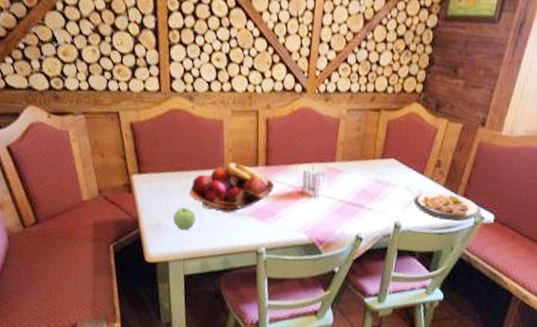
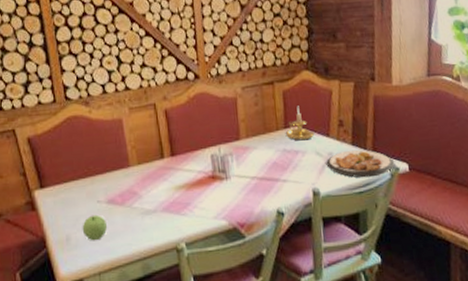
fruit basket: present [189,162,275,213] -> none [97,159,184,213]
candle holder: none [381,138,410,174] -> present [286,106,315,141]

